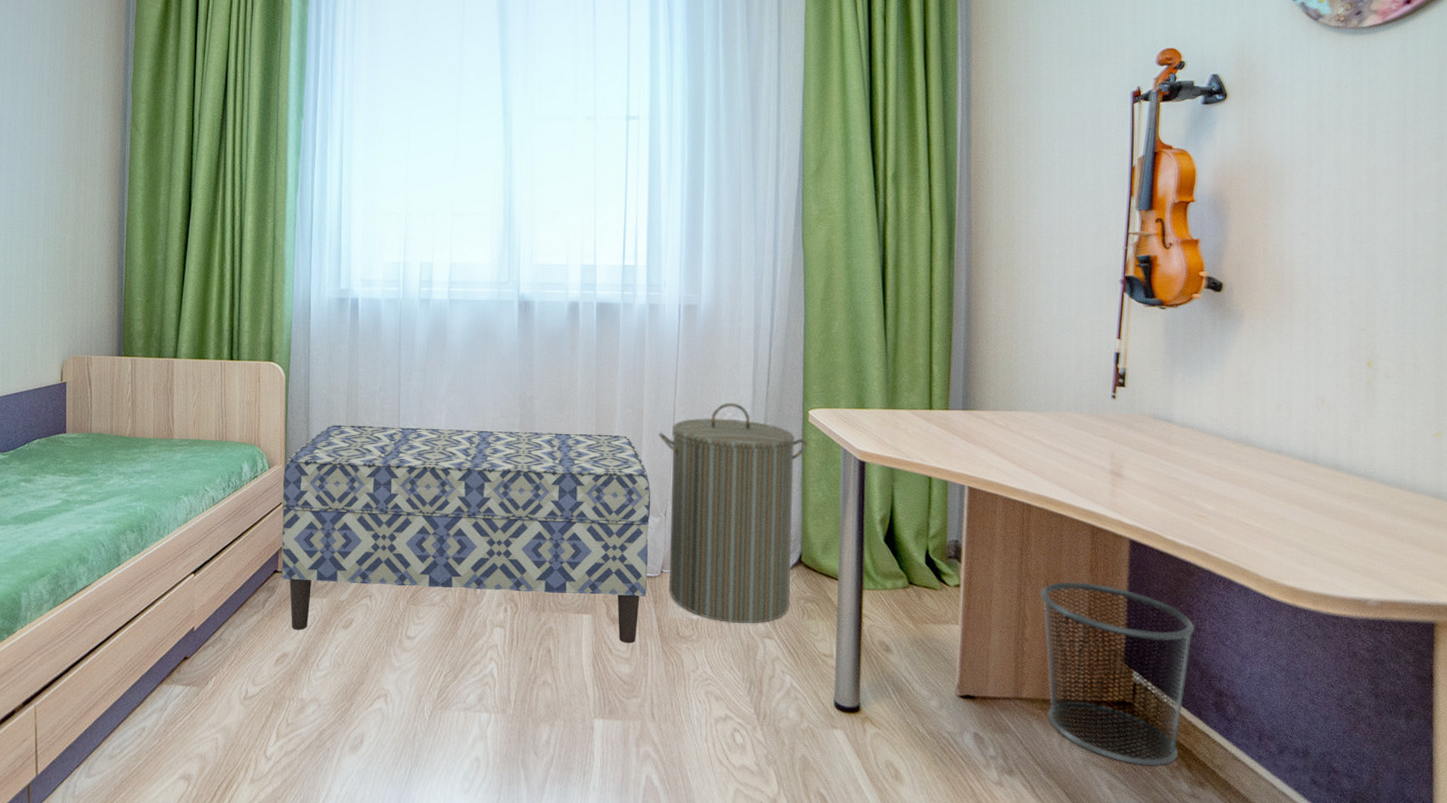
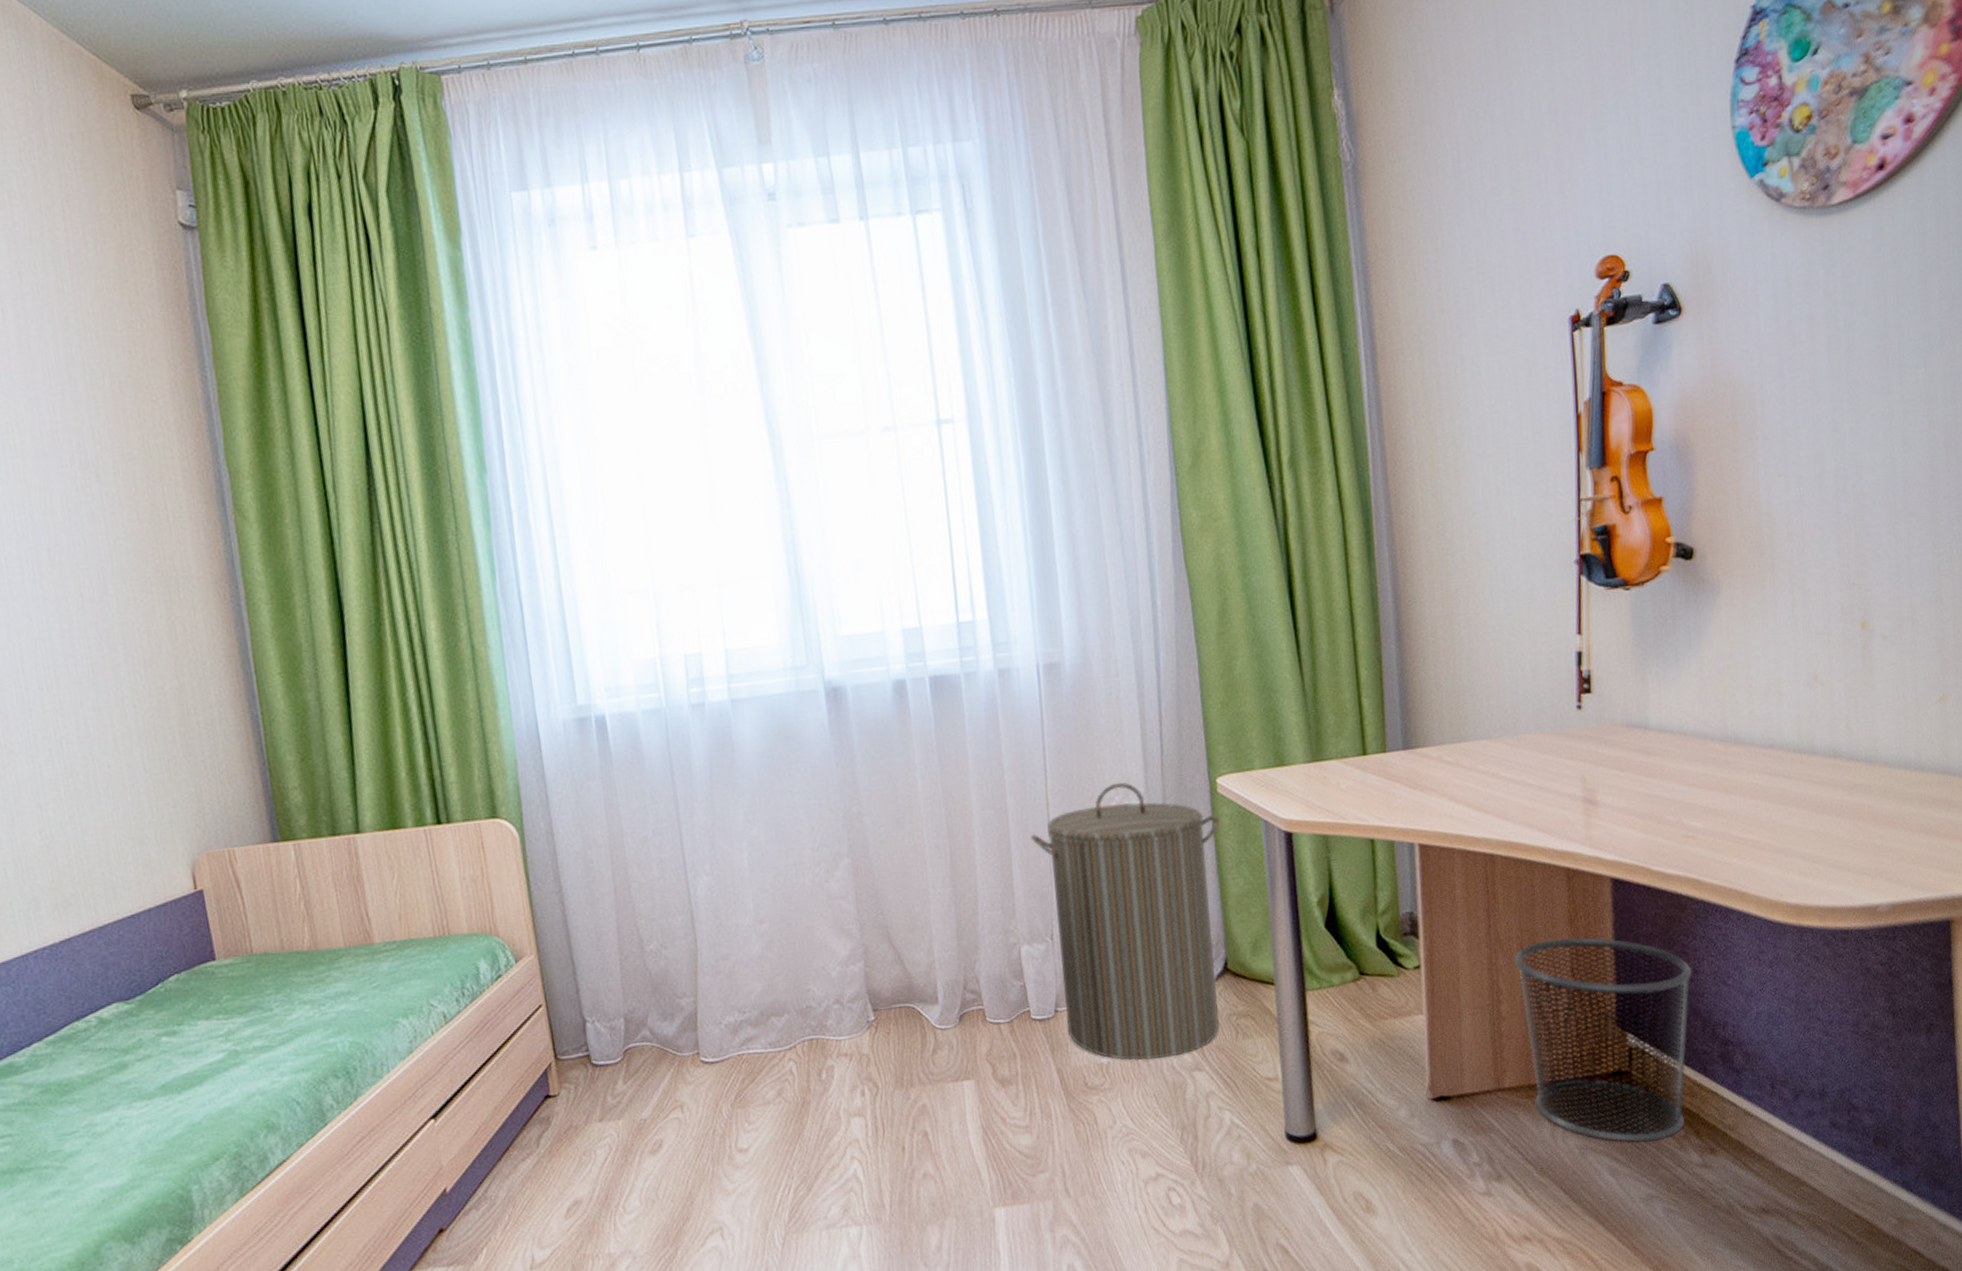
bench: present [281,425,651,643] -> none [537,845,1041,1168]

